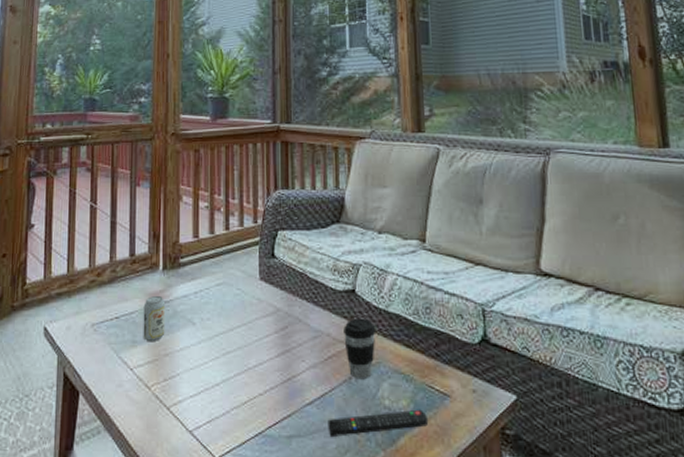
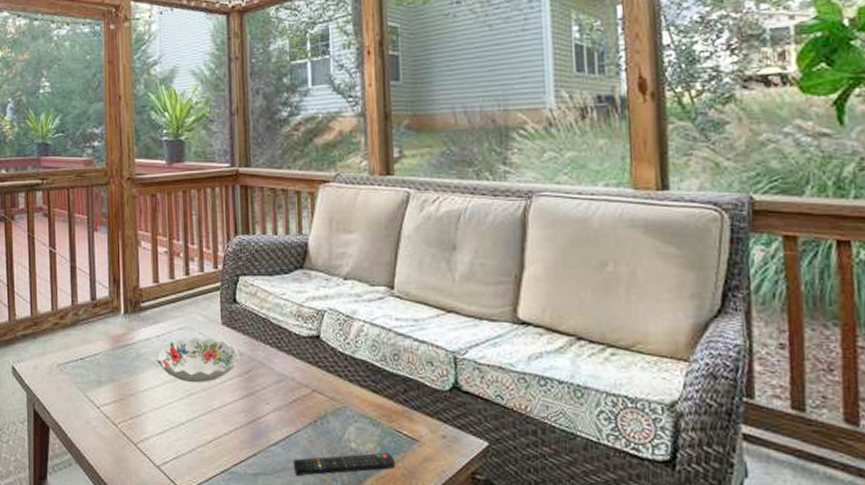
beverage can: present [143,295,166,343] -> none [107,338,129,383]
decorative bowl: none [193,293,277,341] -> present [156,337,240,383]
coffee cup: present [344,318,376,378] -> none [308,363,342,422]

